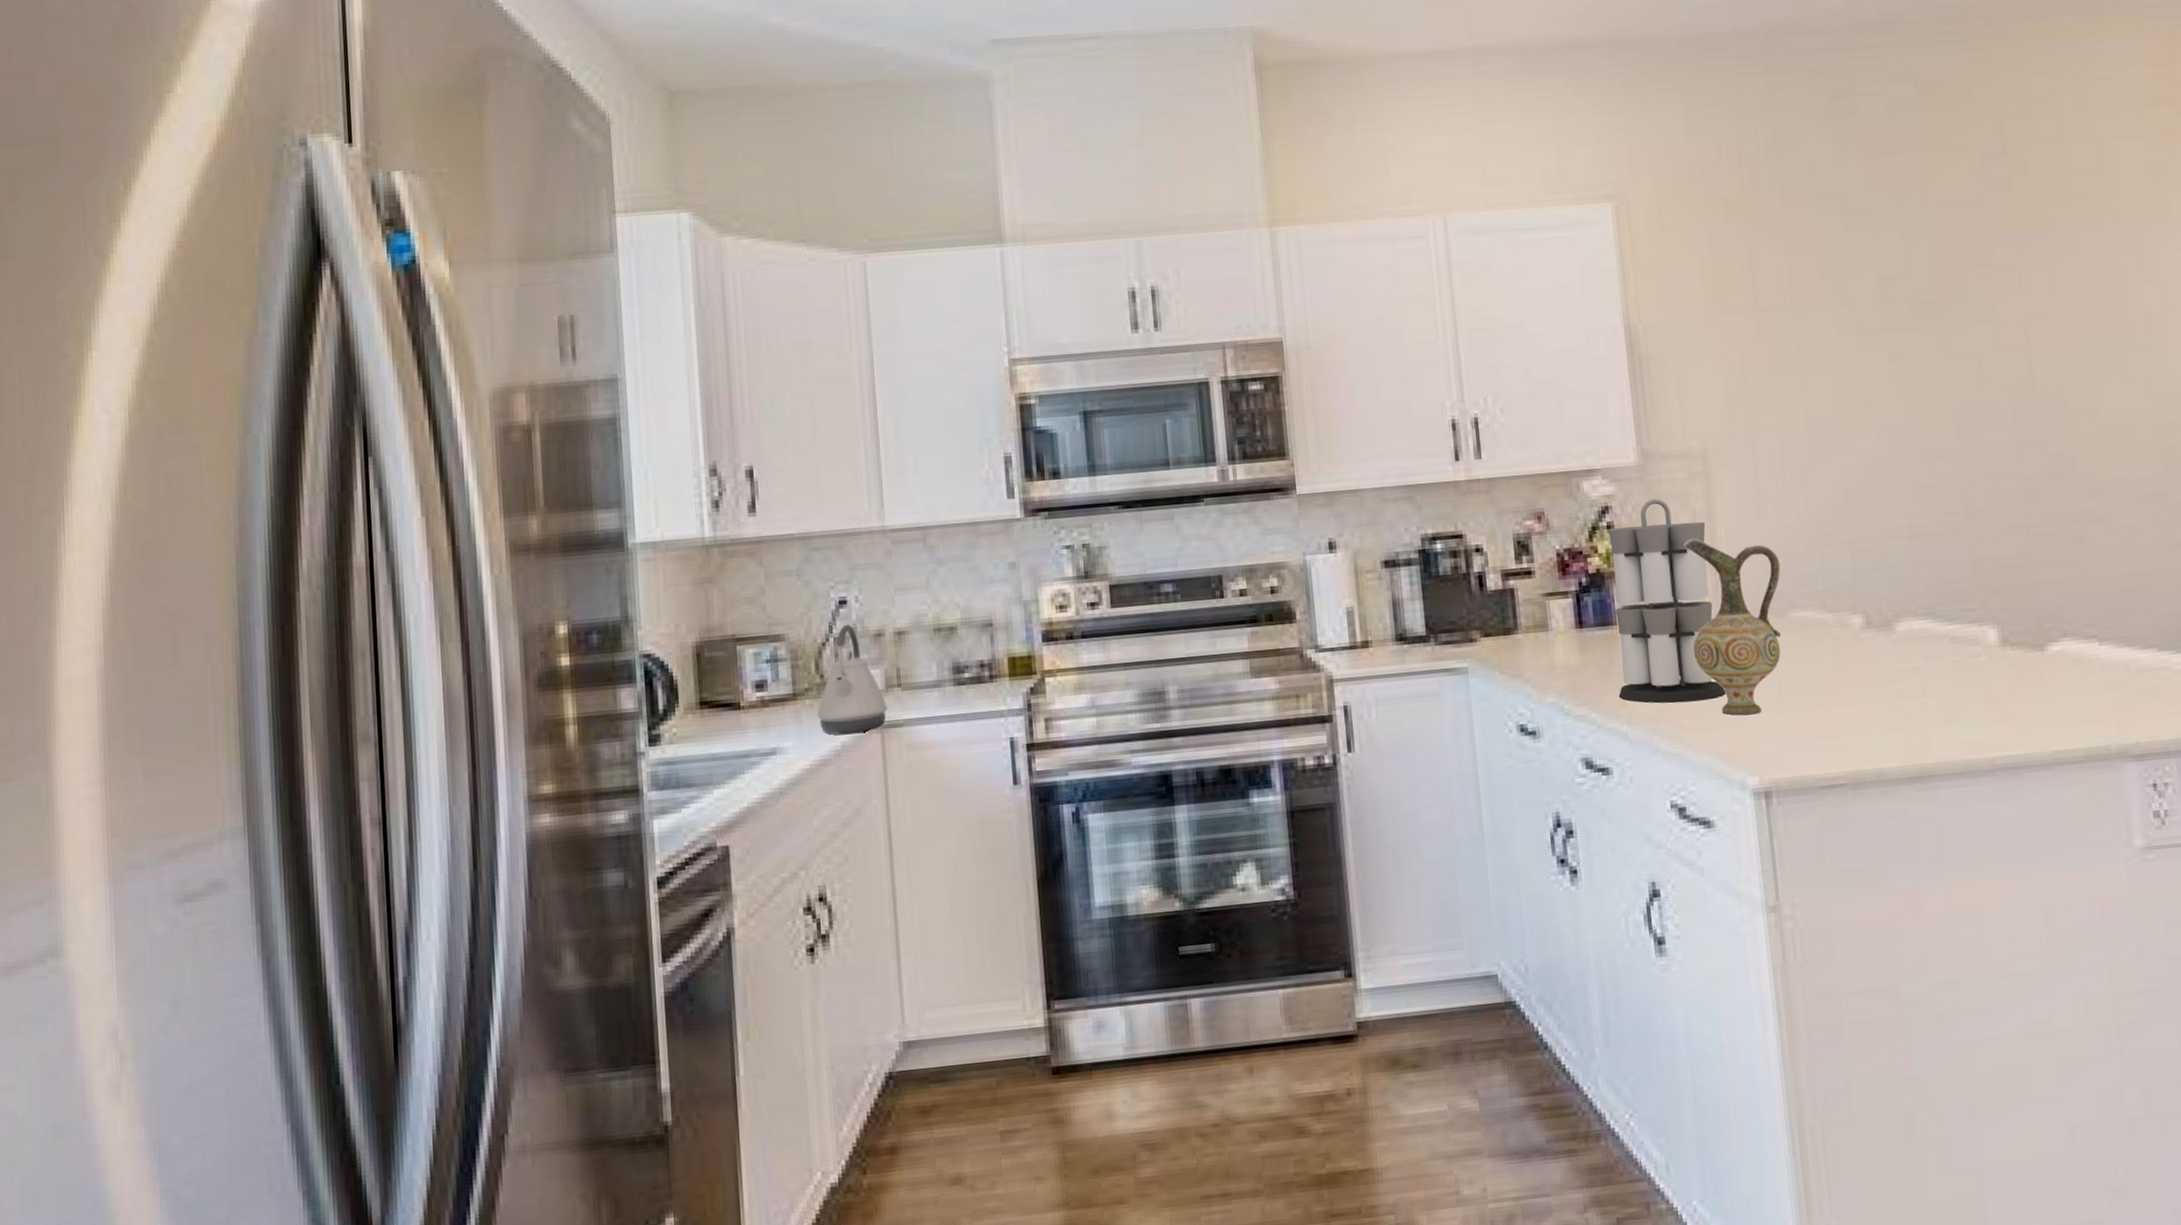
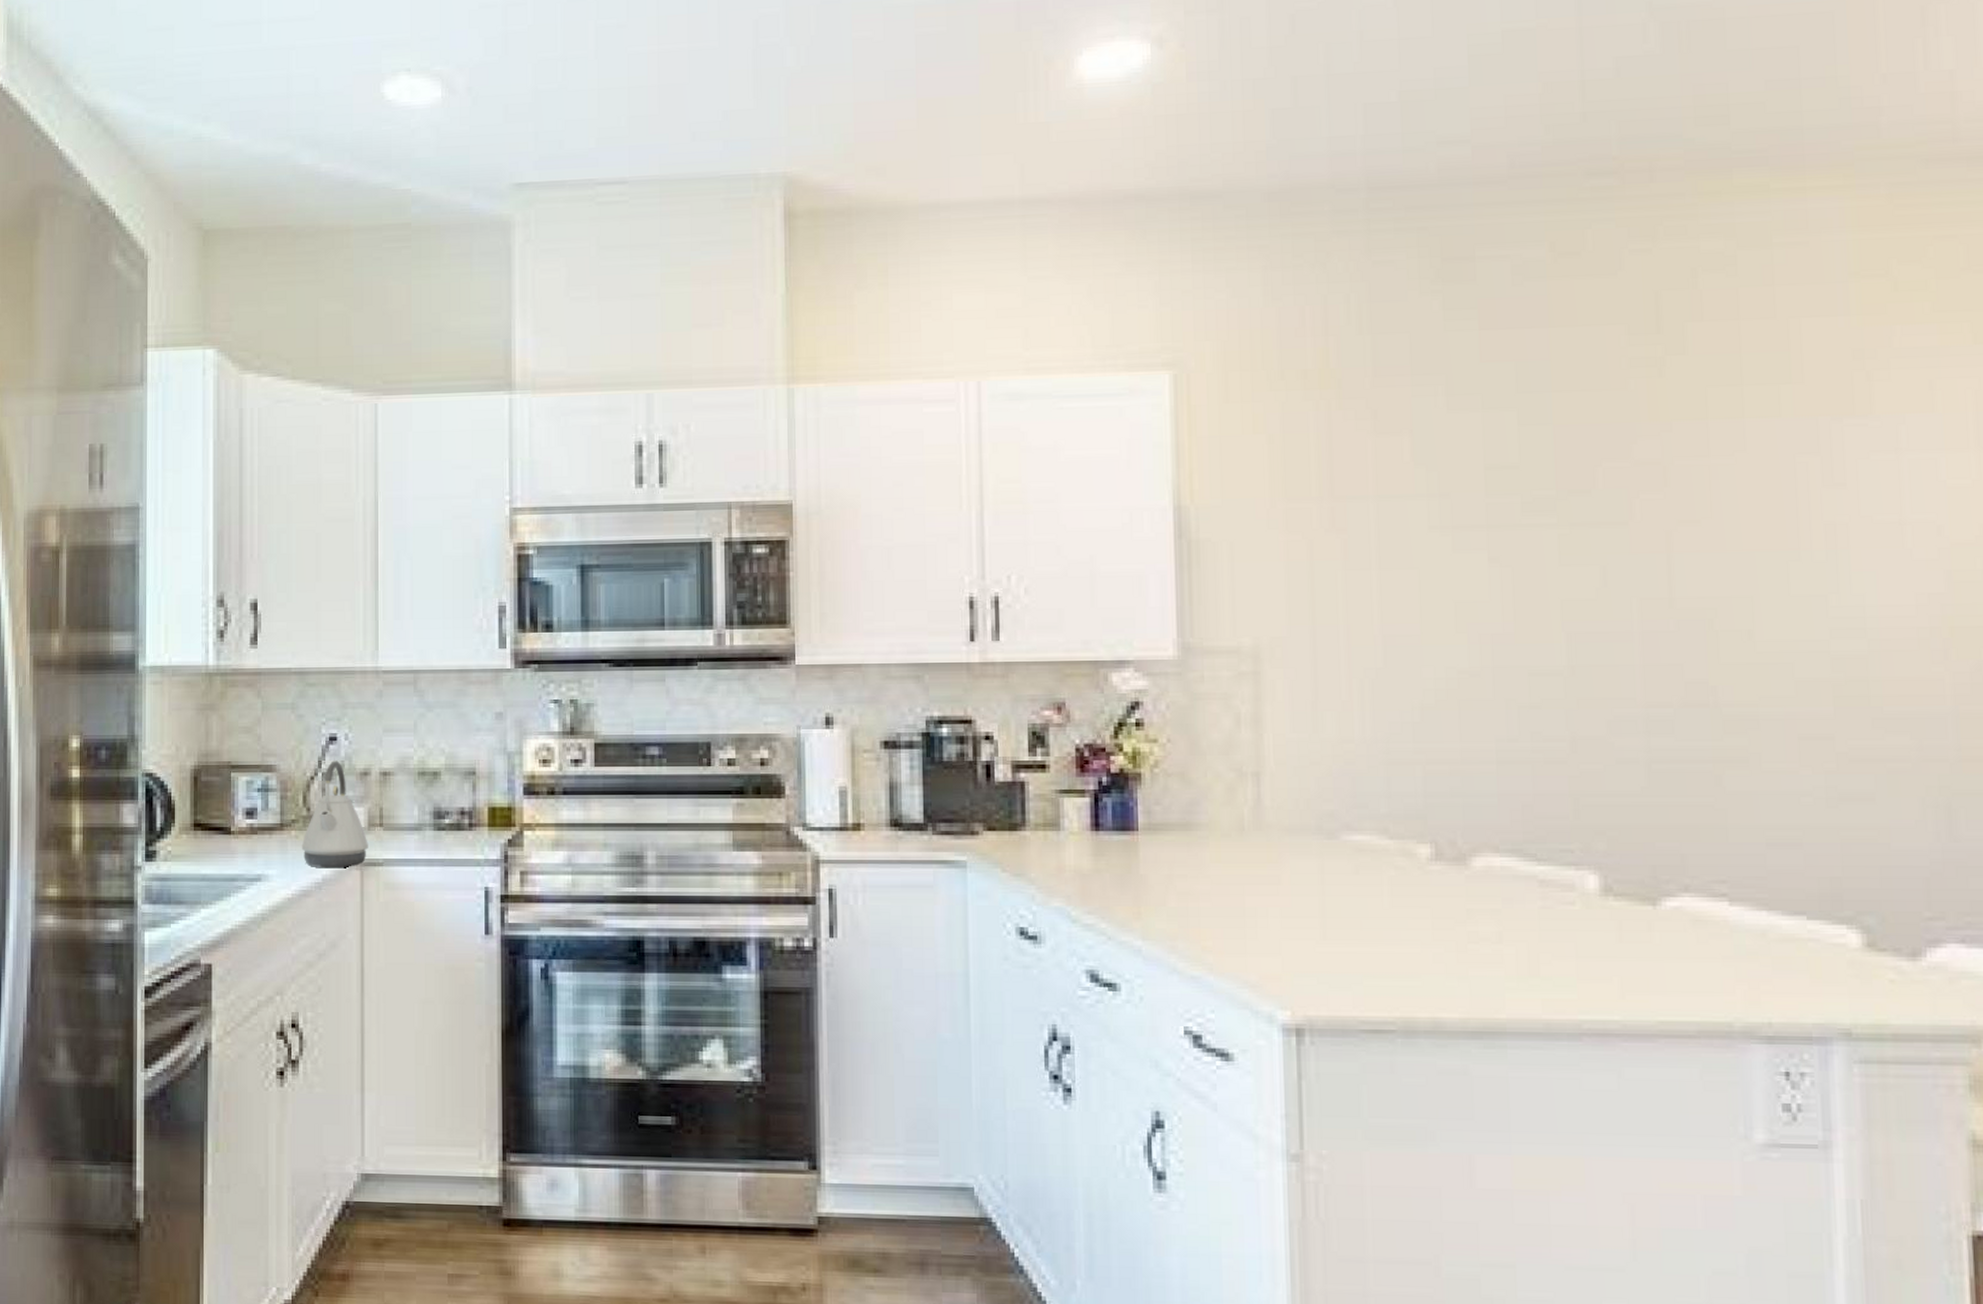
spice rack: present [1607,499,1726,703] -> none [1135,698,1260,922]
ceramic jug: present [1684,539,1782,716] -> none [1223,745,1336,943]

